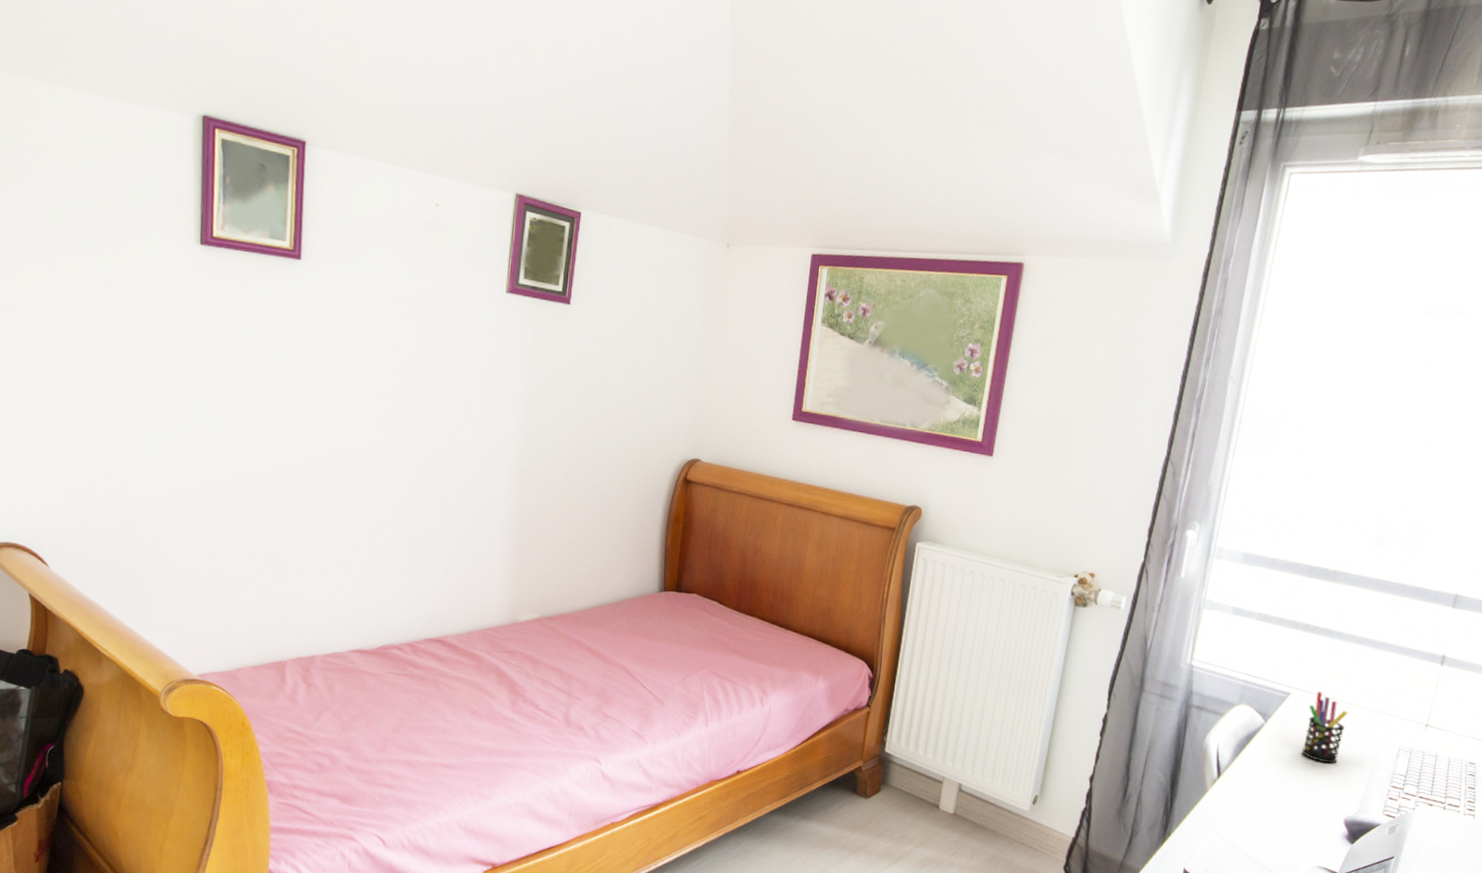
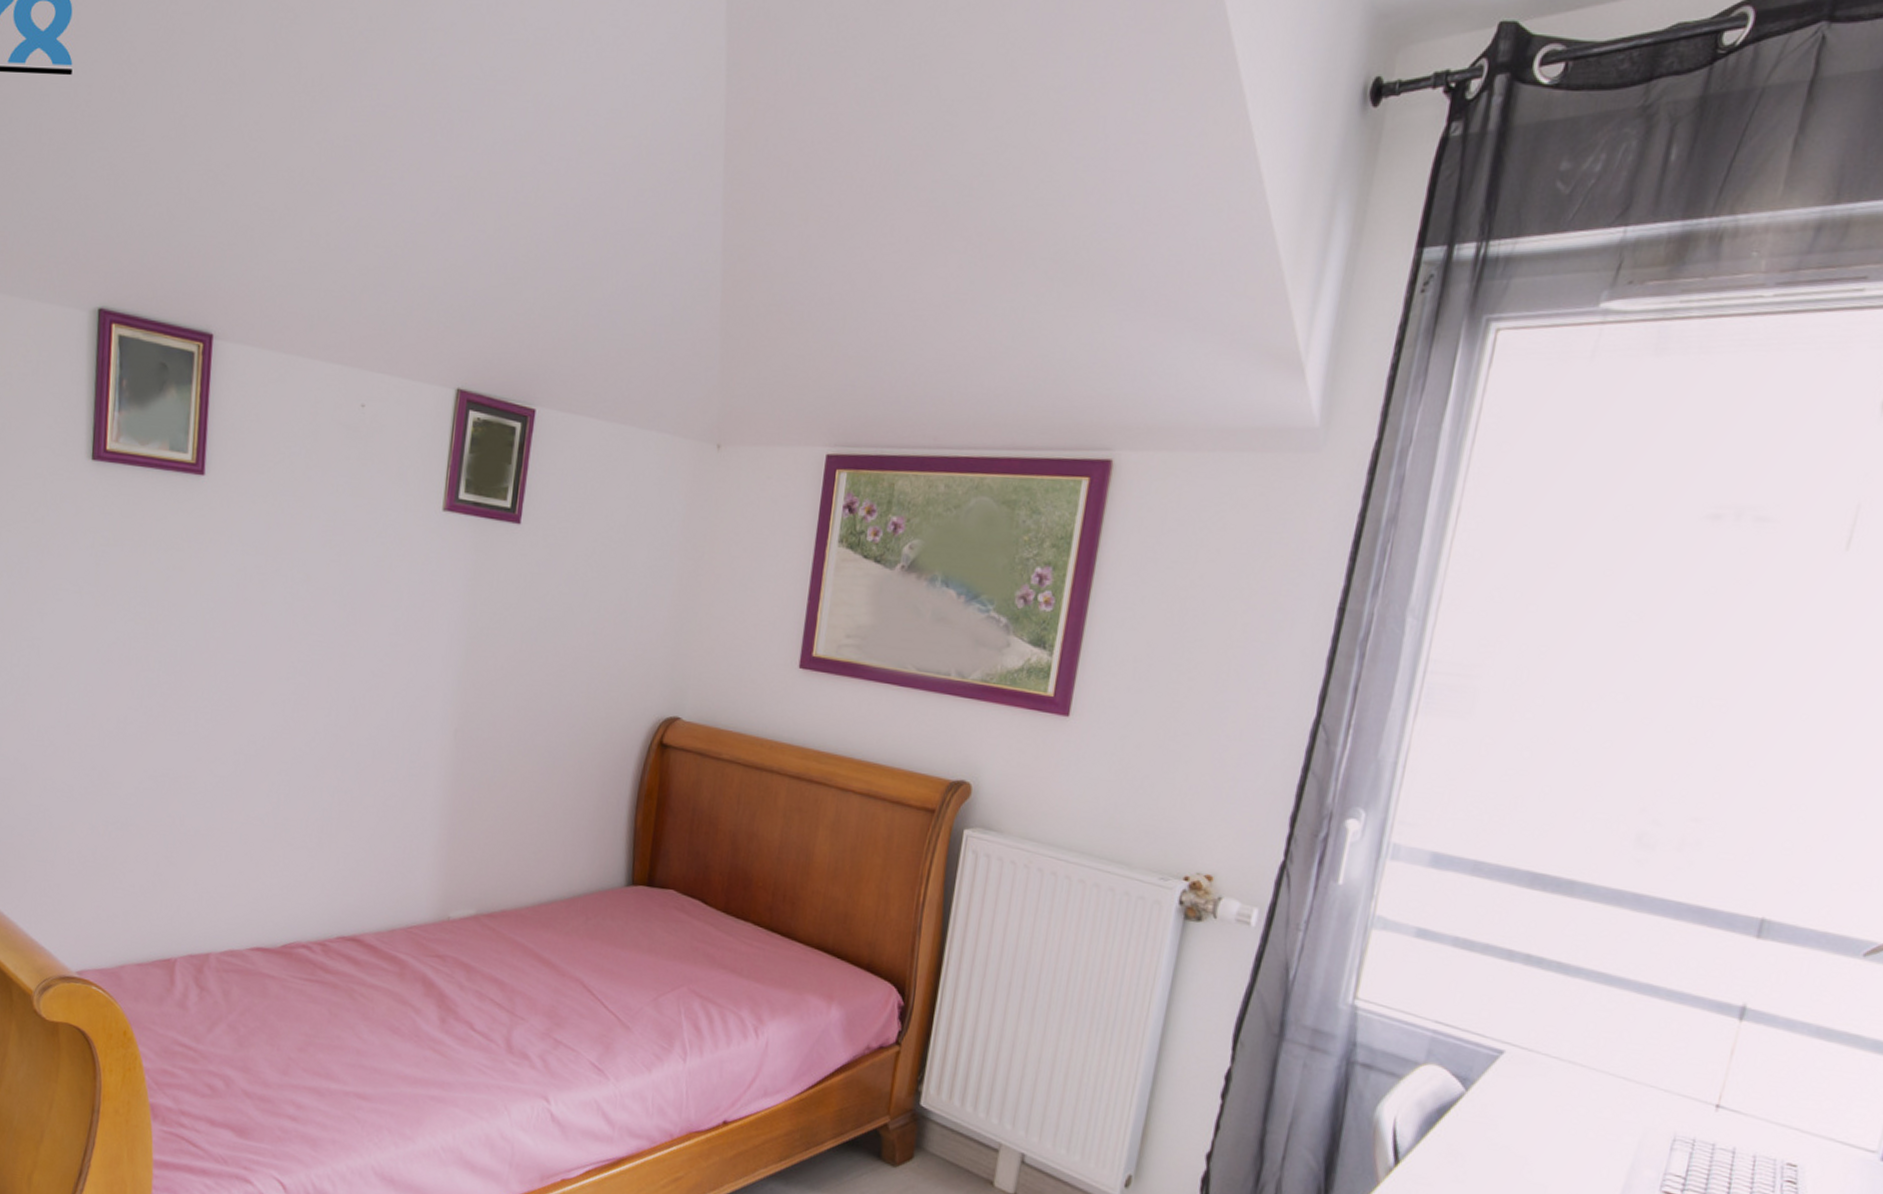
pen holder: present [1301,692,1348,764] -> none [1521,1051,1594,1155]

